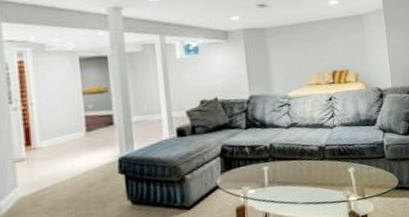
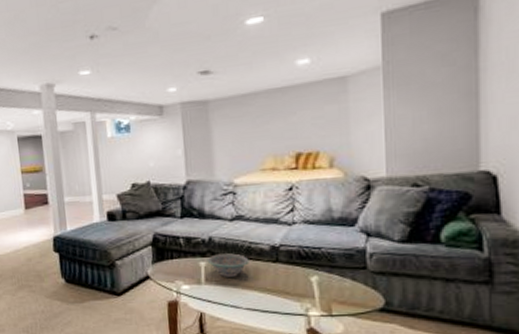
decorative bowl: none [269,156,303,178] -> present [207,253,249,277]

